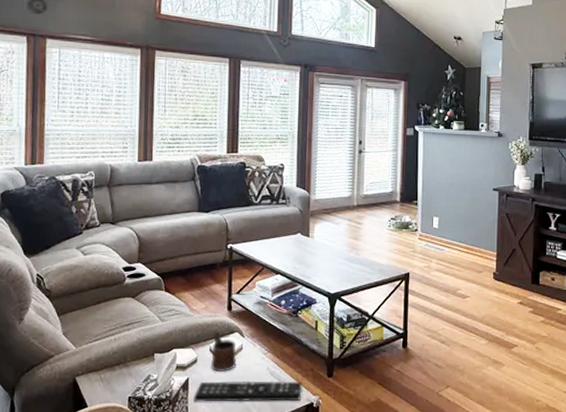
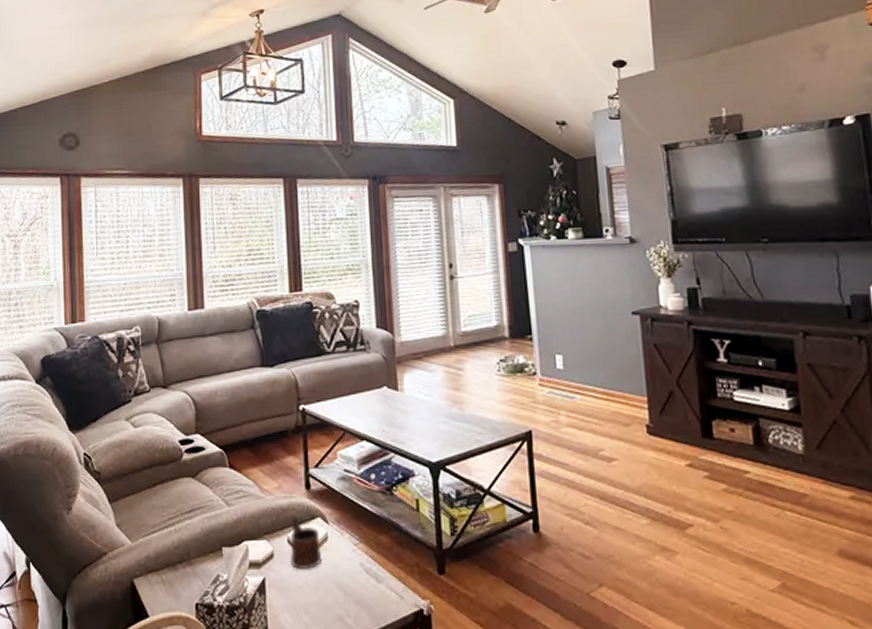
remote control: present [194,380,302,402] -> none [273,580,407,610]

